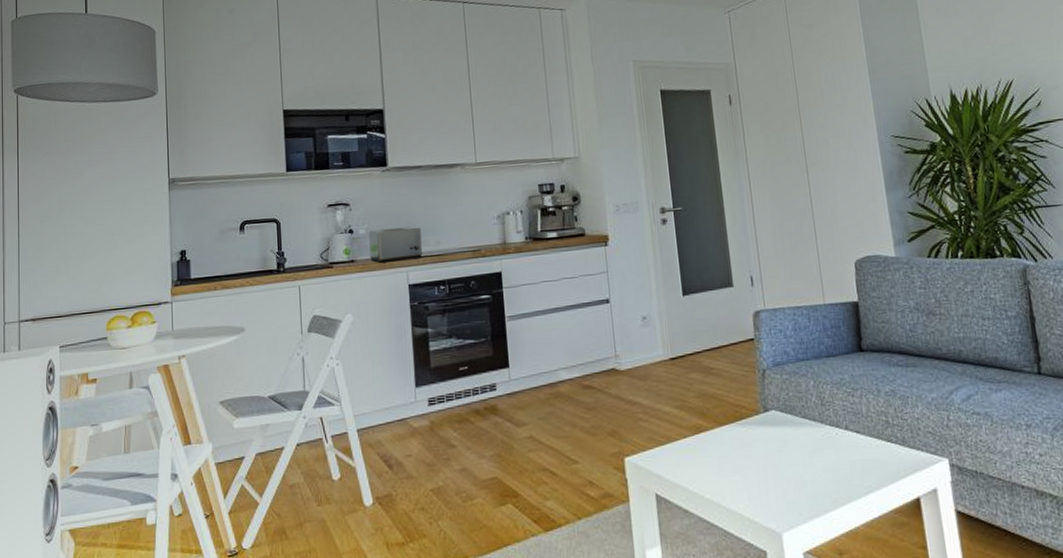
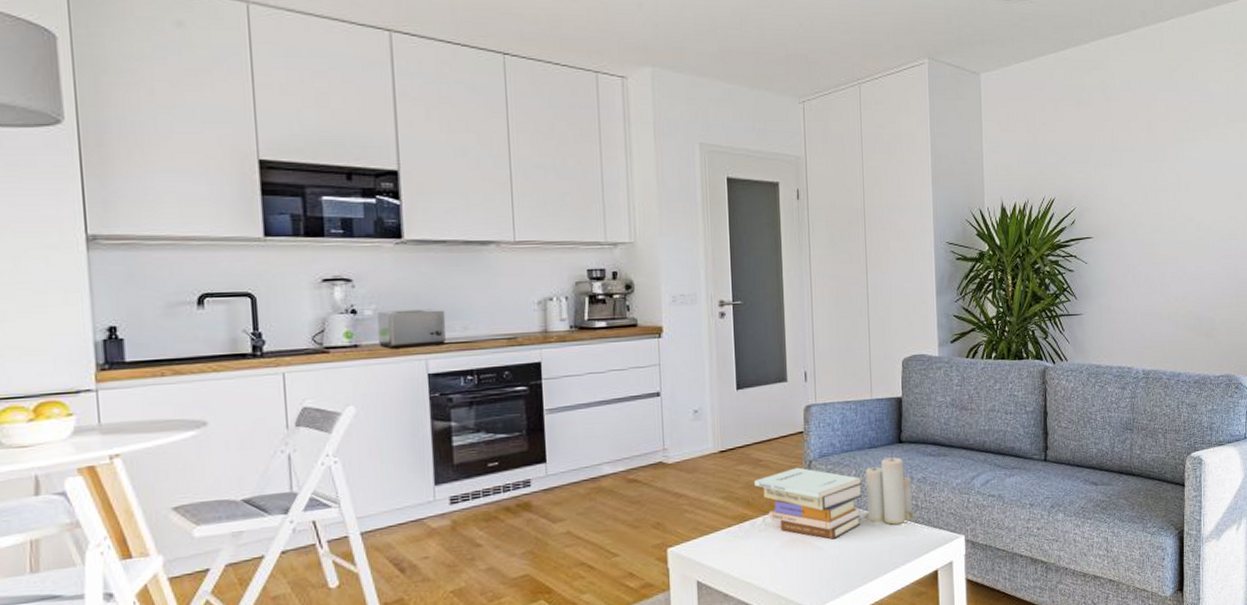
books: none [707,376,825,456] -> present [754,467,863,539]
candle: none [825,361,887,443] -> present [865,452,915,525]

